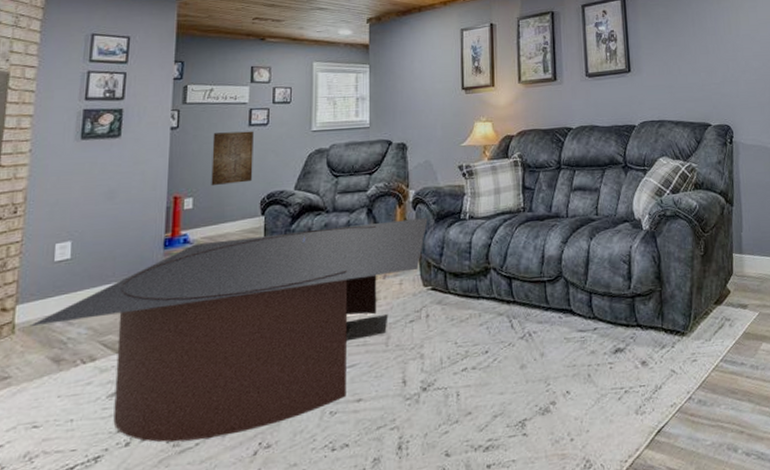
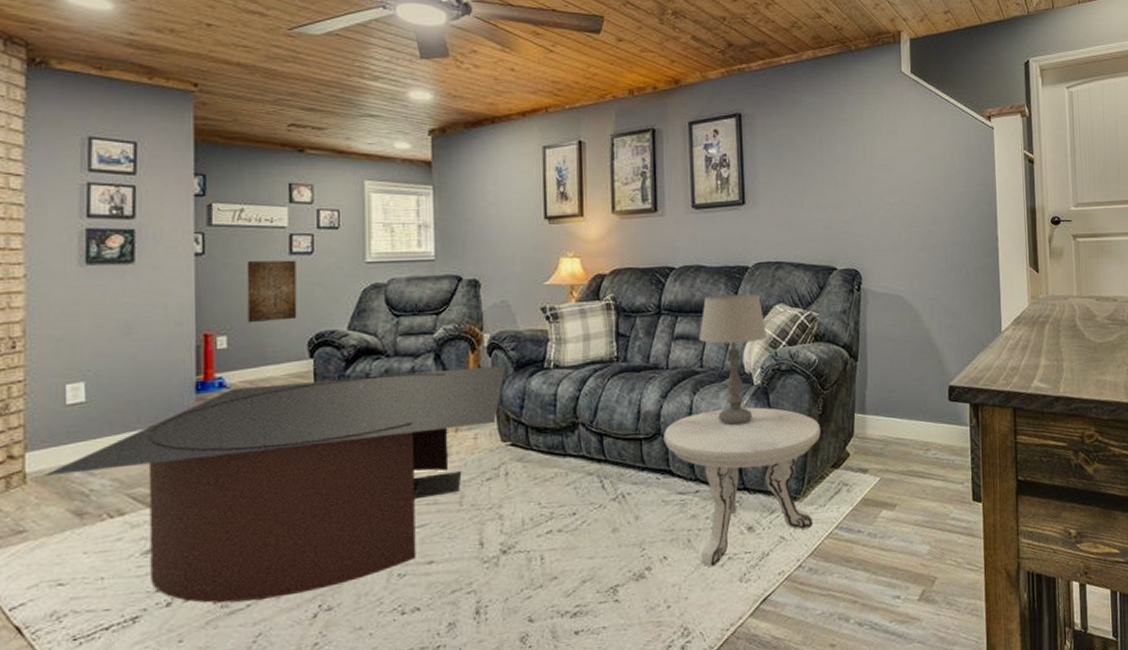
side table: none [565,249,704,401] -> present [663,407,821,567]
table lamp: none [594,149,654,267] -> present [698,294,768,425]

